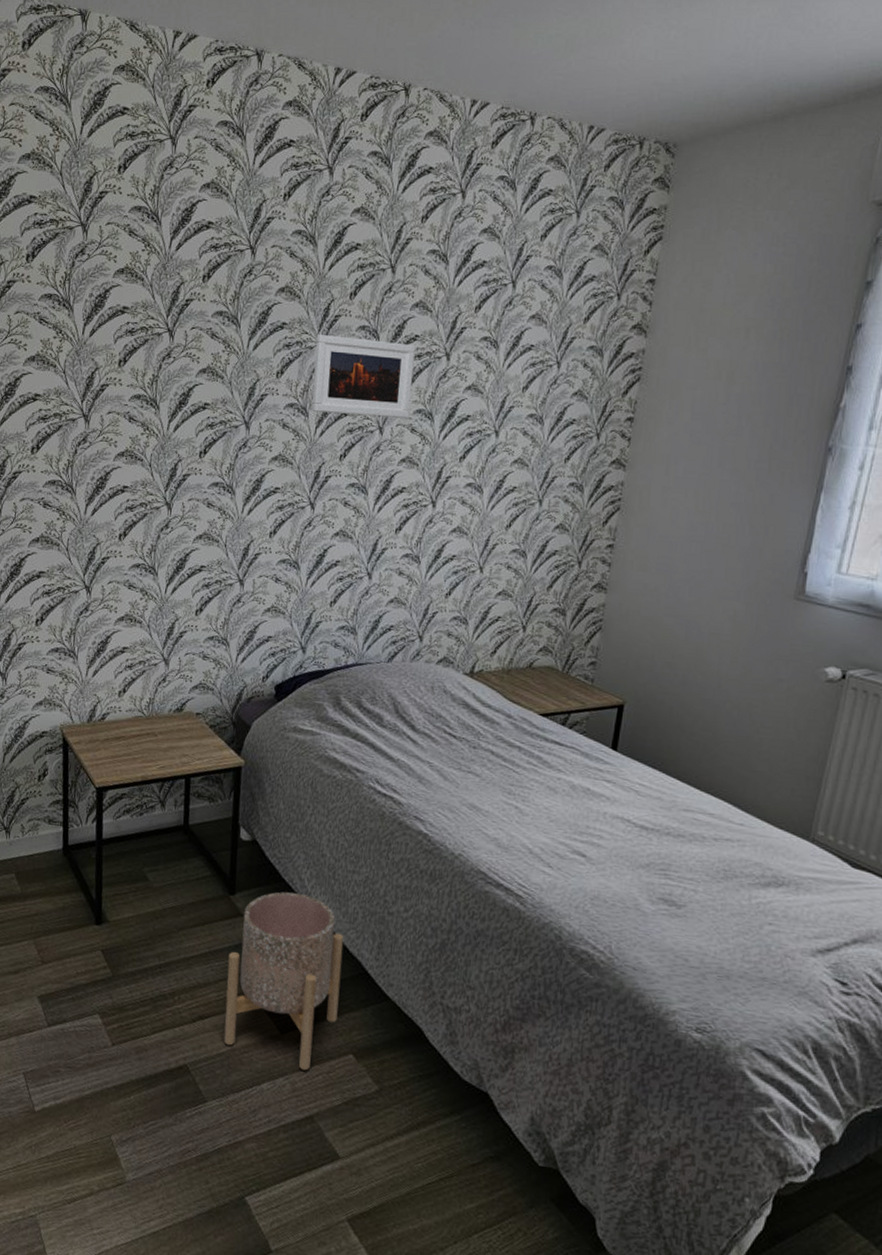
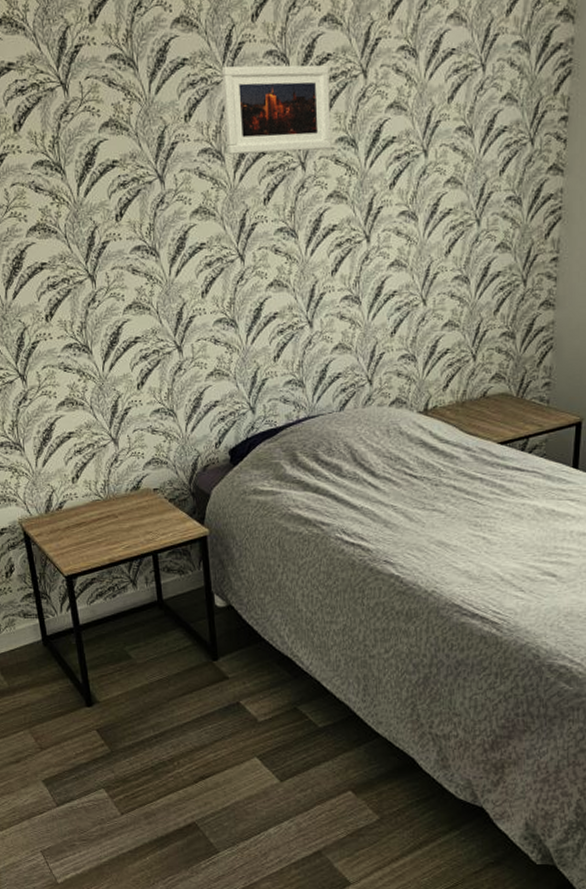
planter: present [224,892,343,1071] -> none [220,650,332,812]

